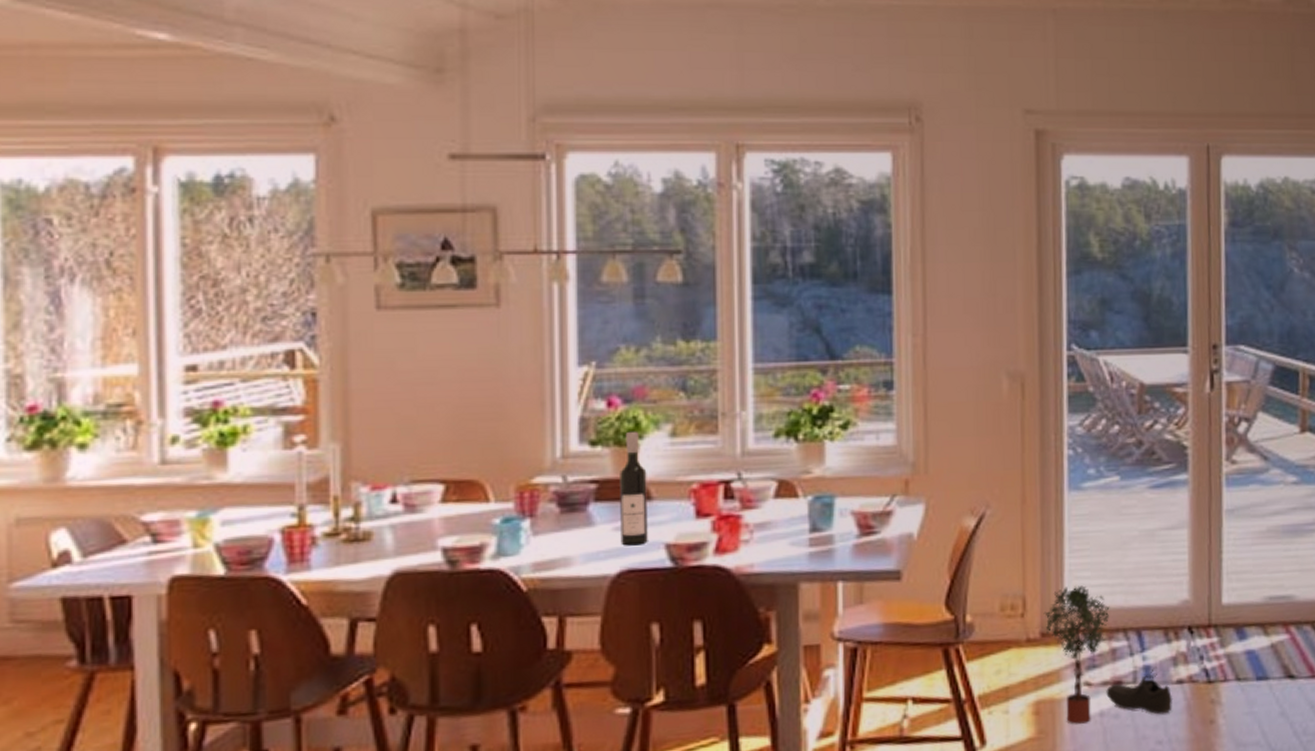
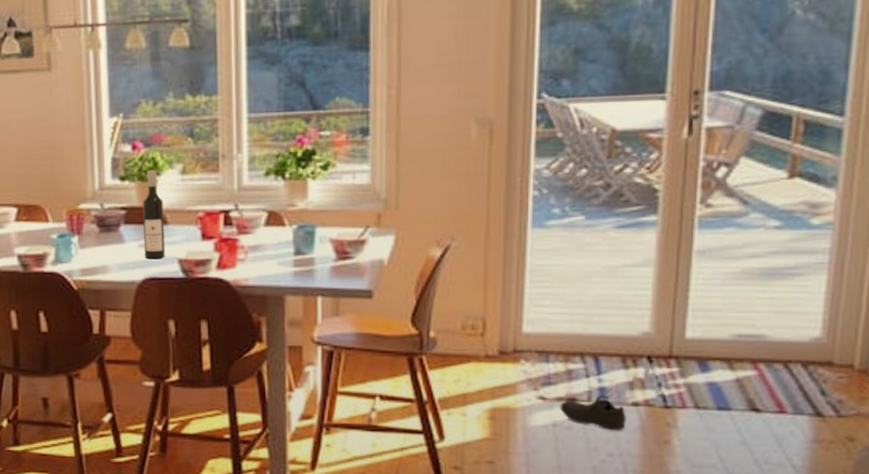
potted tree: present [1043,585,1110,724] -> none [502,312,568,431]

